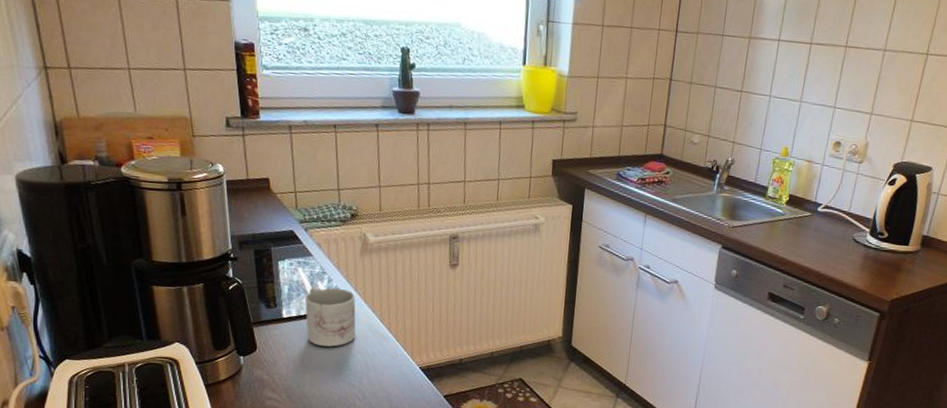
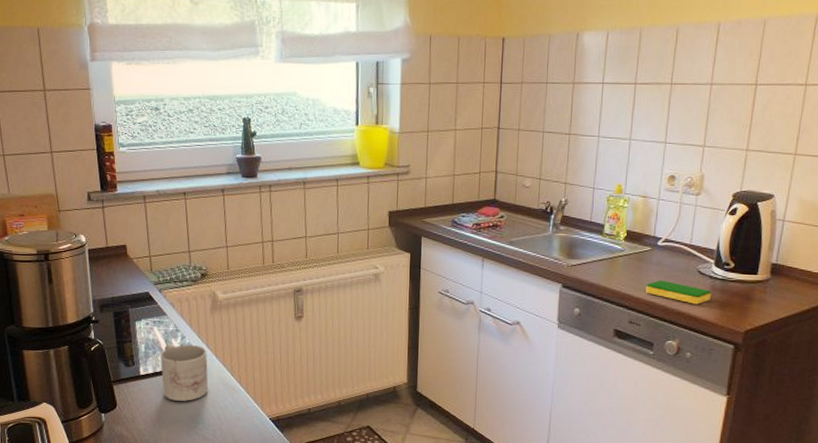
dish sponge: none [802,246,864,272] -> present [646,280,712,305]

